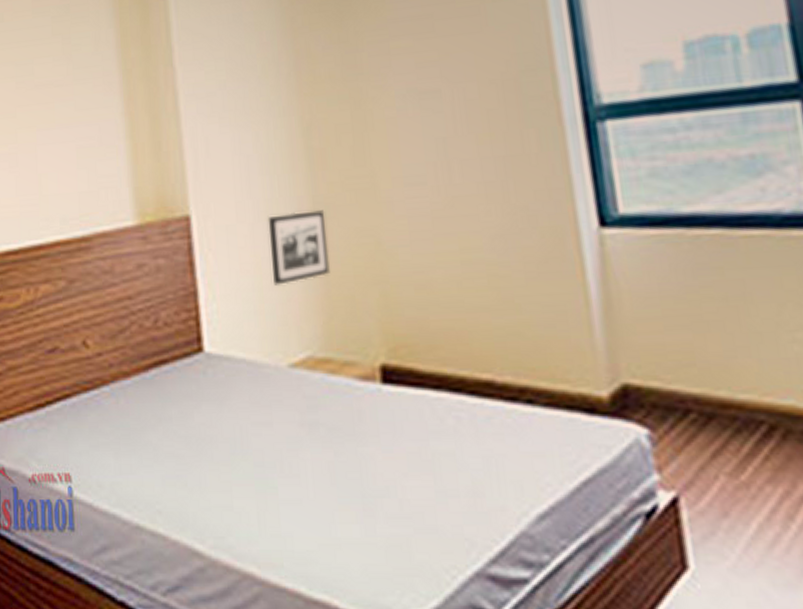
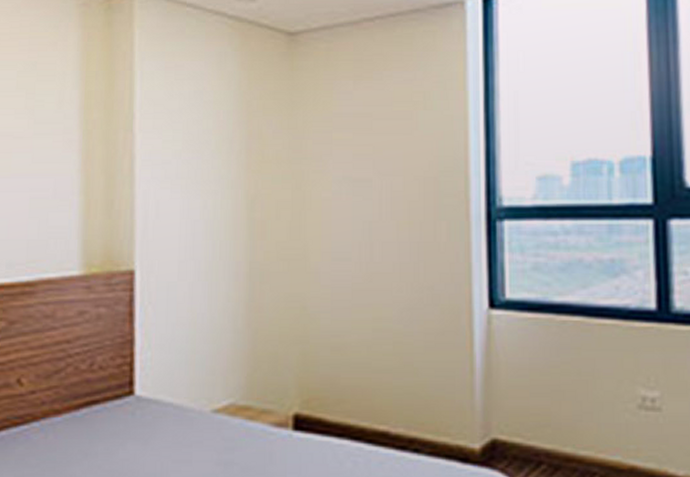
picture frame: present [267,210,330,285] -> none [206,275,259,339]

